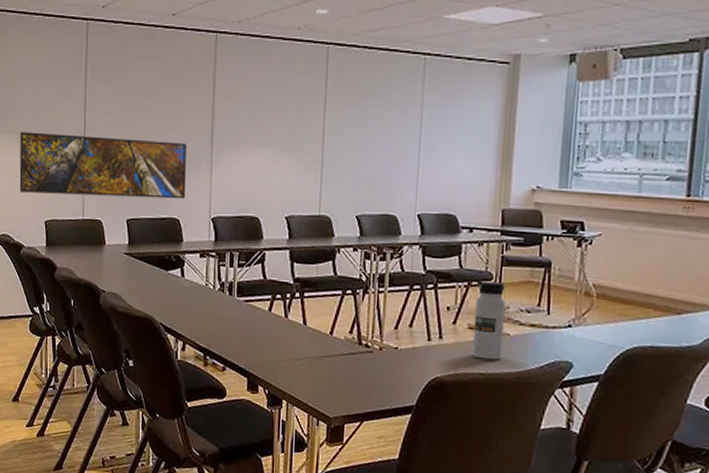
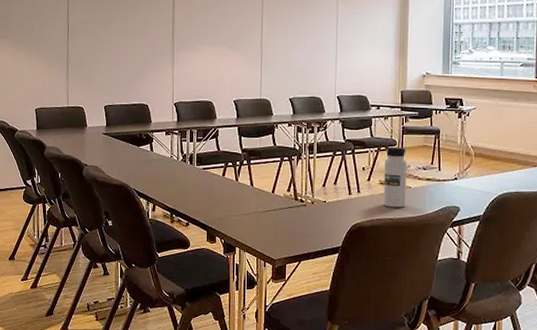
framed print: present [19,132,187,199] -> none [13,37,153,89]

